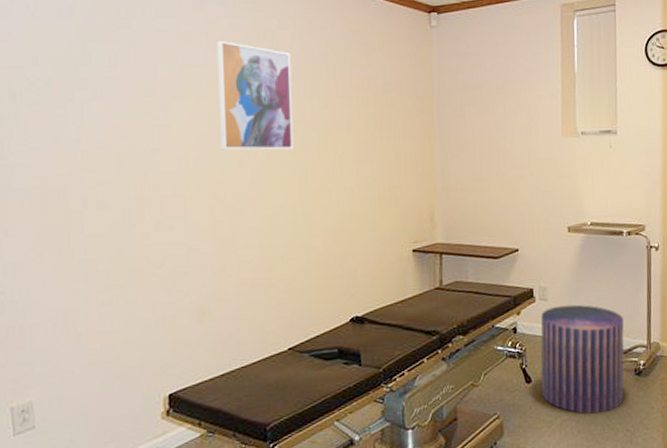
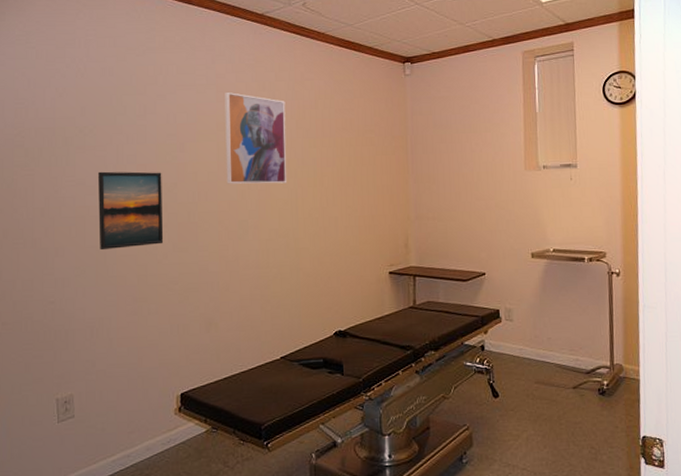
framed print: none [56,133,144,229] -> present [97,171,164,251]
stool: present [540,304,624,414] -> none [507,325,588,430]

